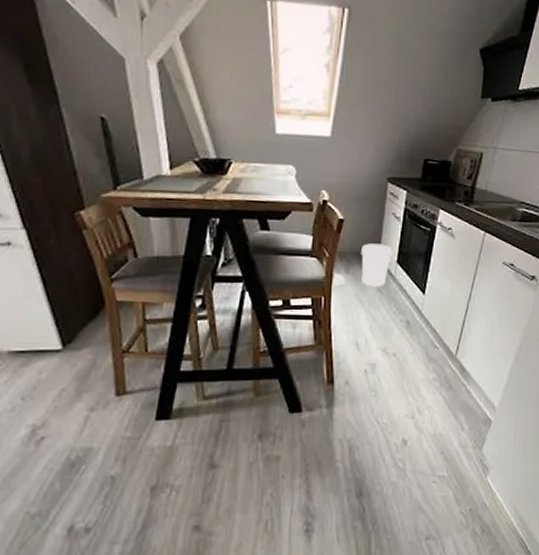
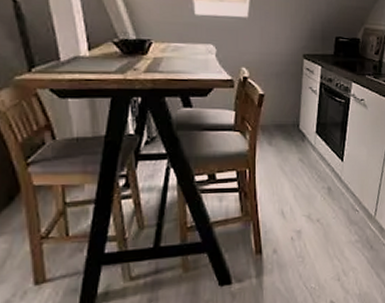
bucket: present [332,243,392,287] -> none [255,116,311,158]

